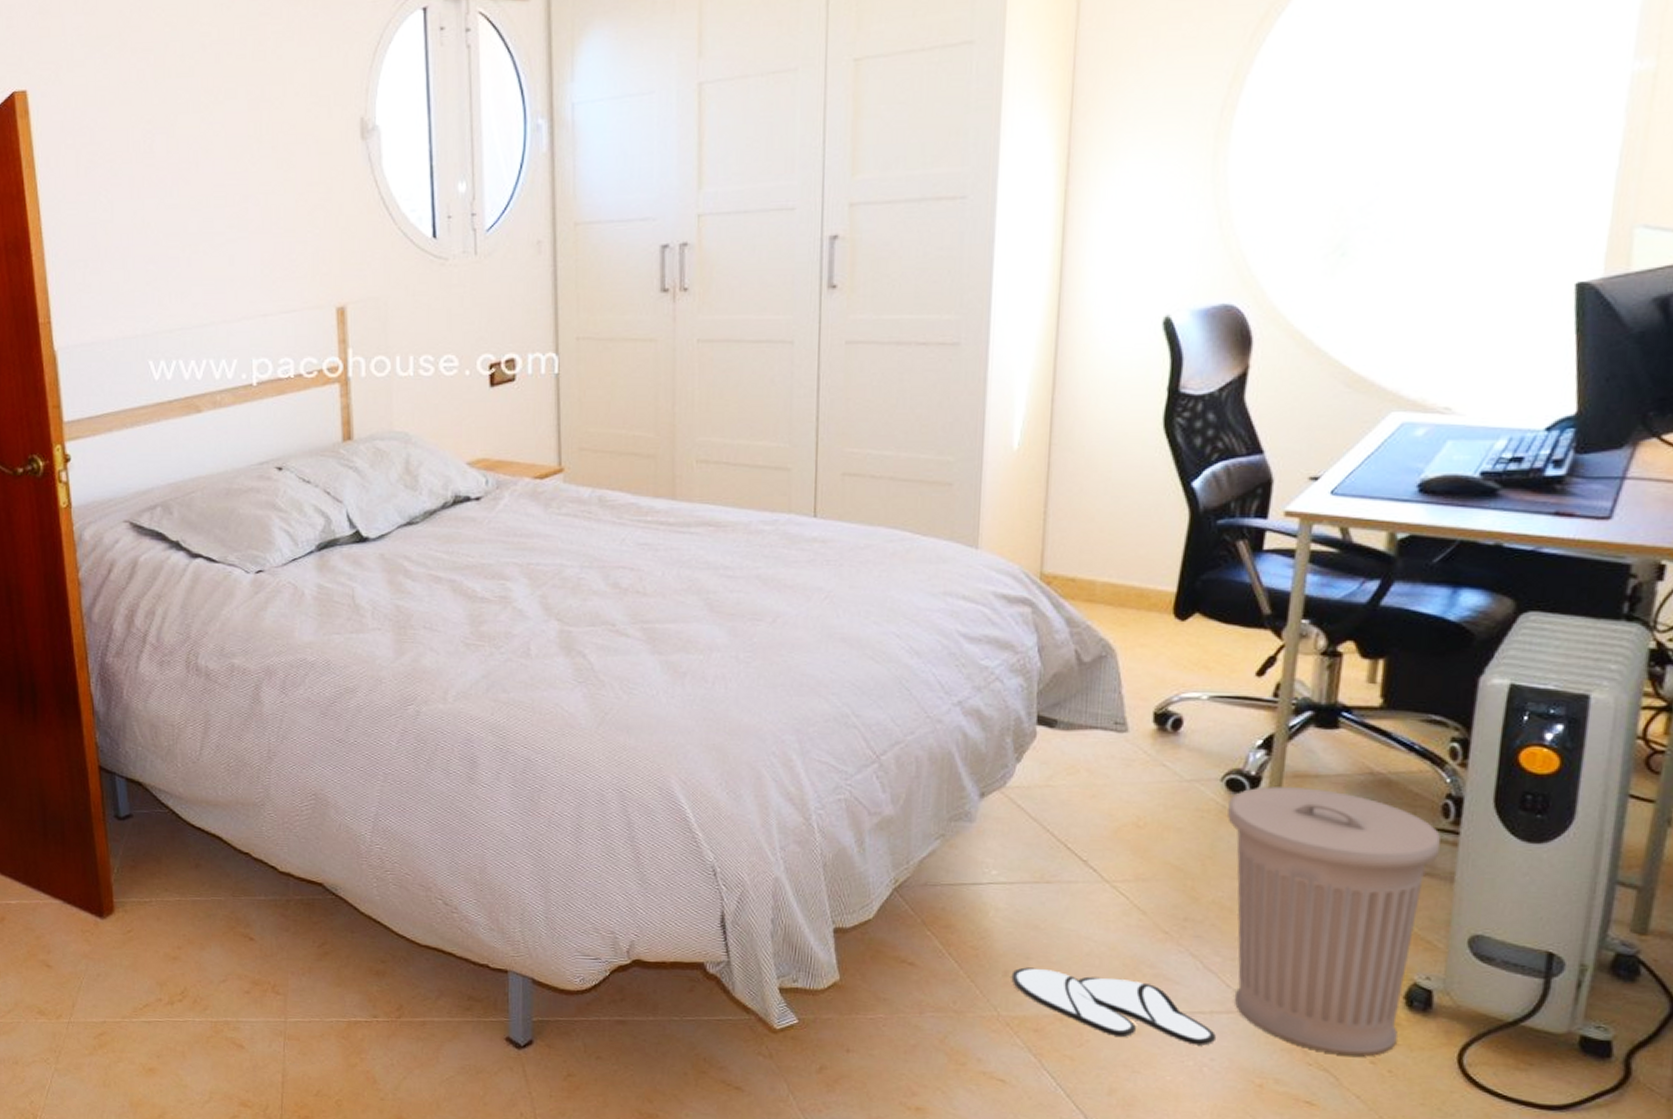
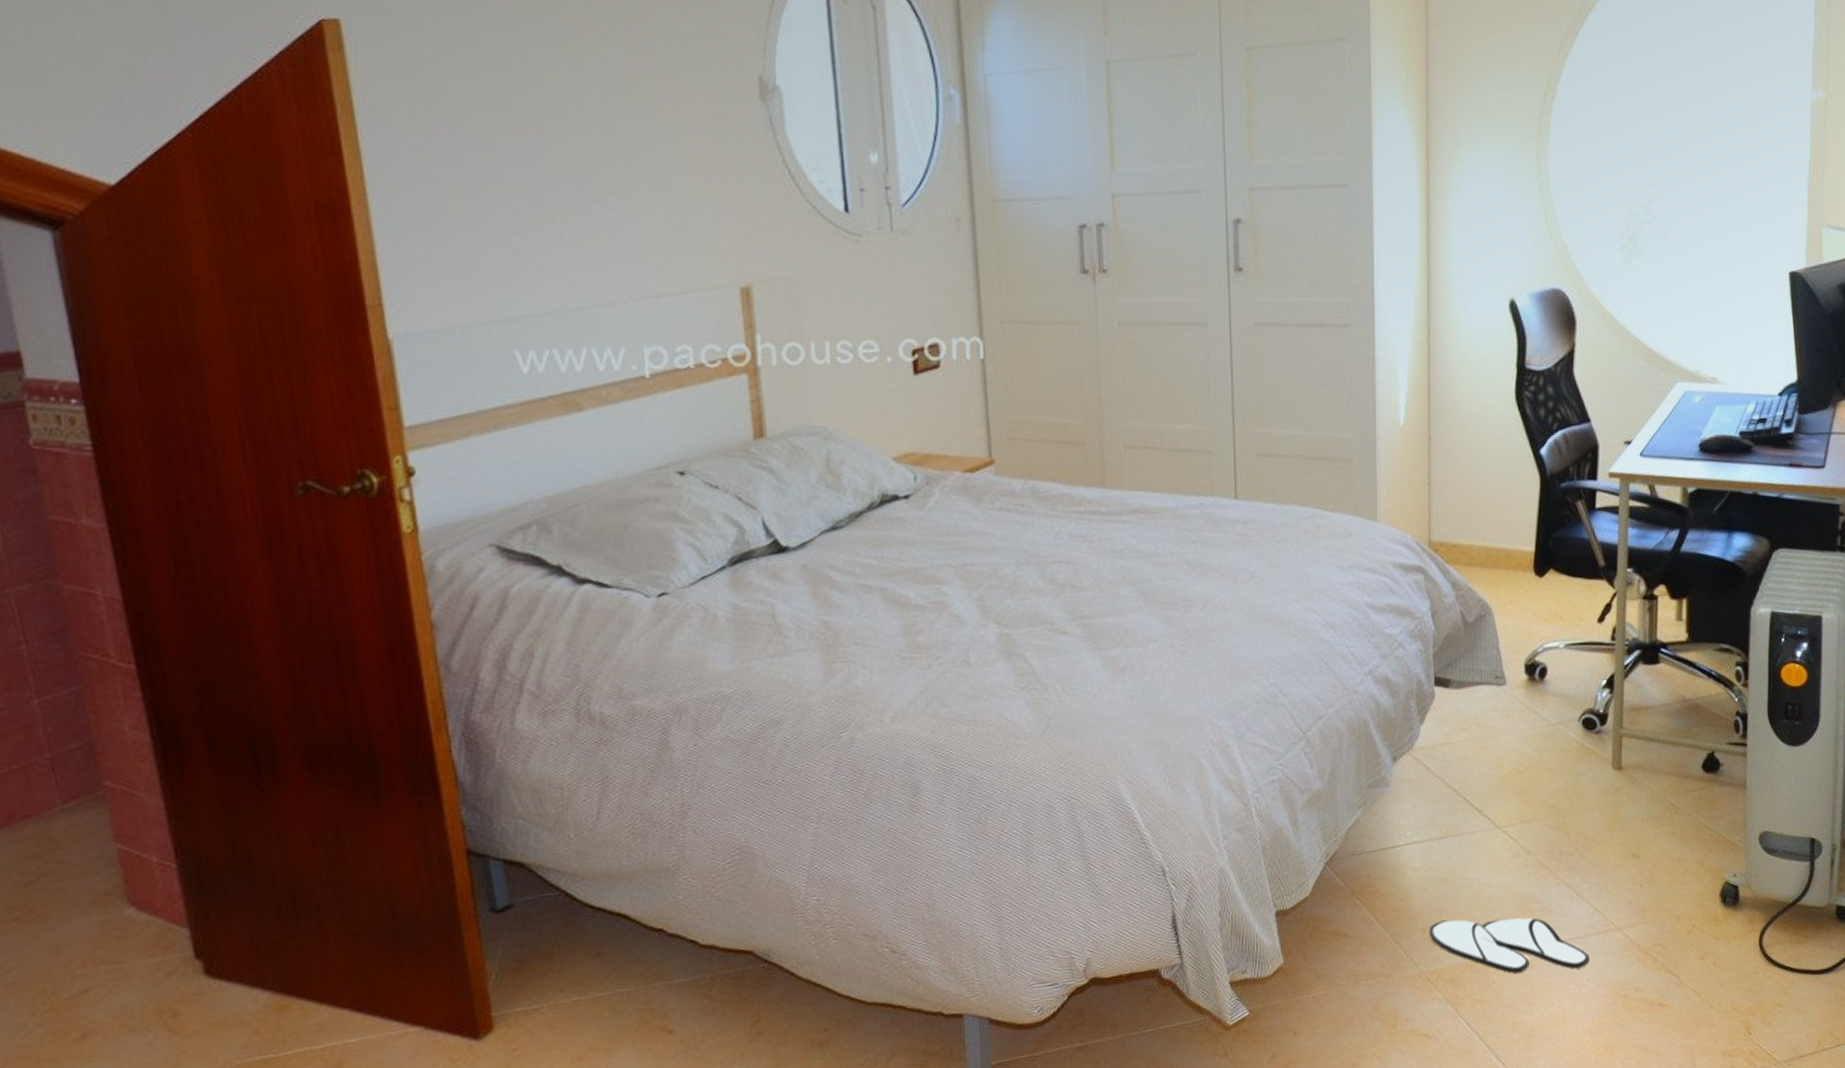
trash bin: present [1228,786,1440,1056] -> none [1585,719,1734,956]

